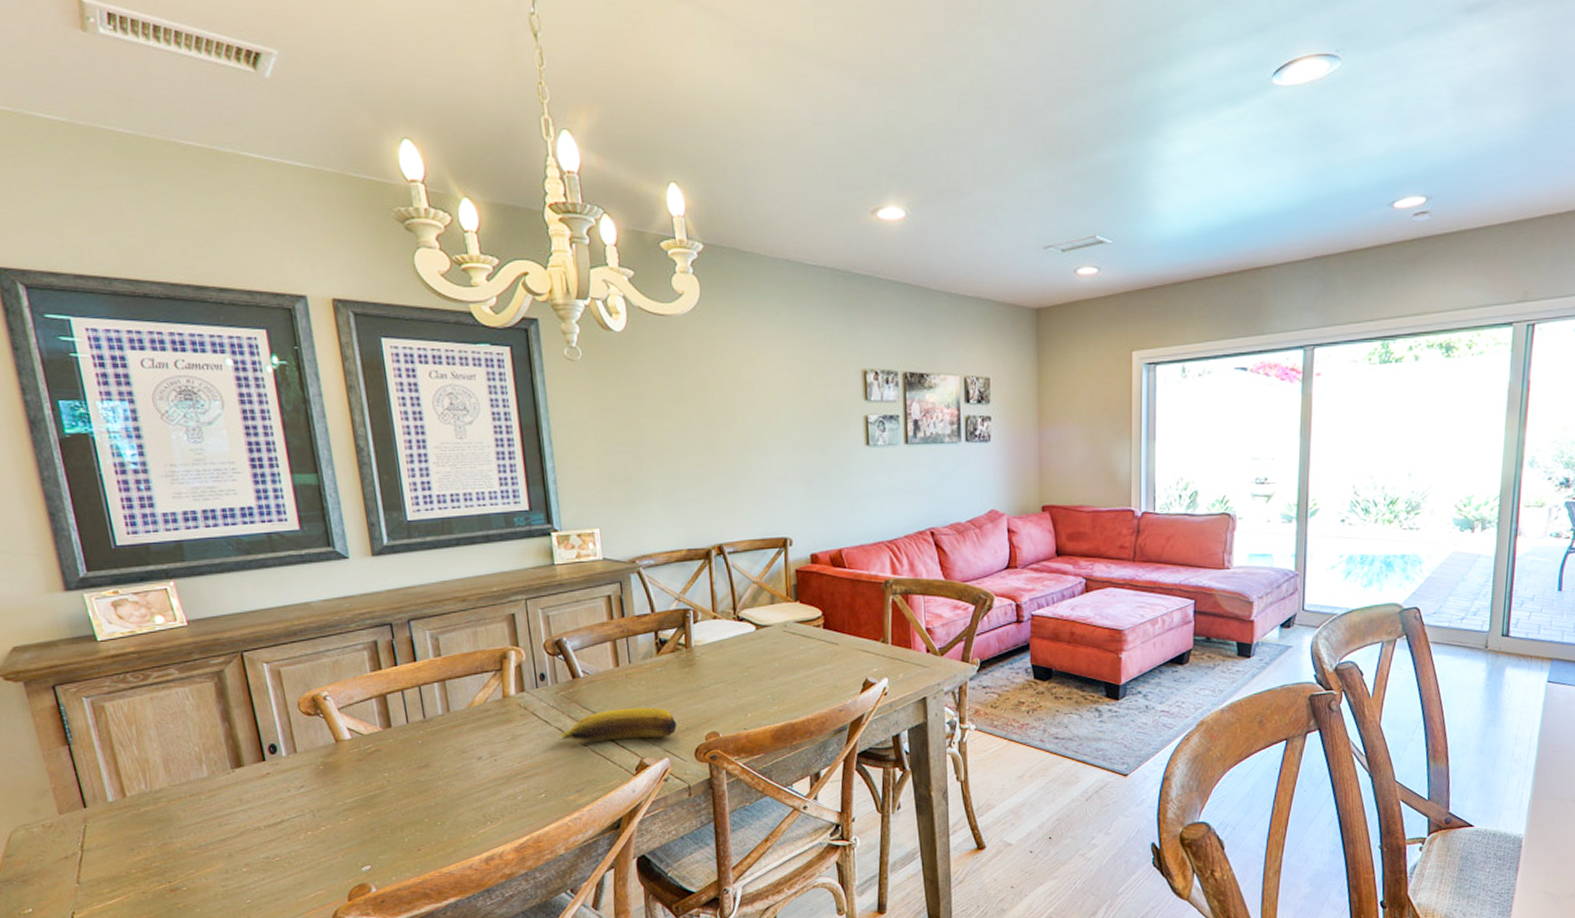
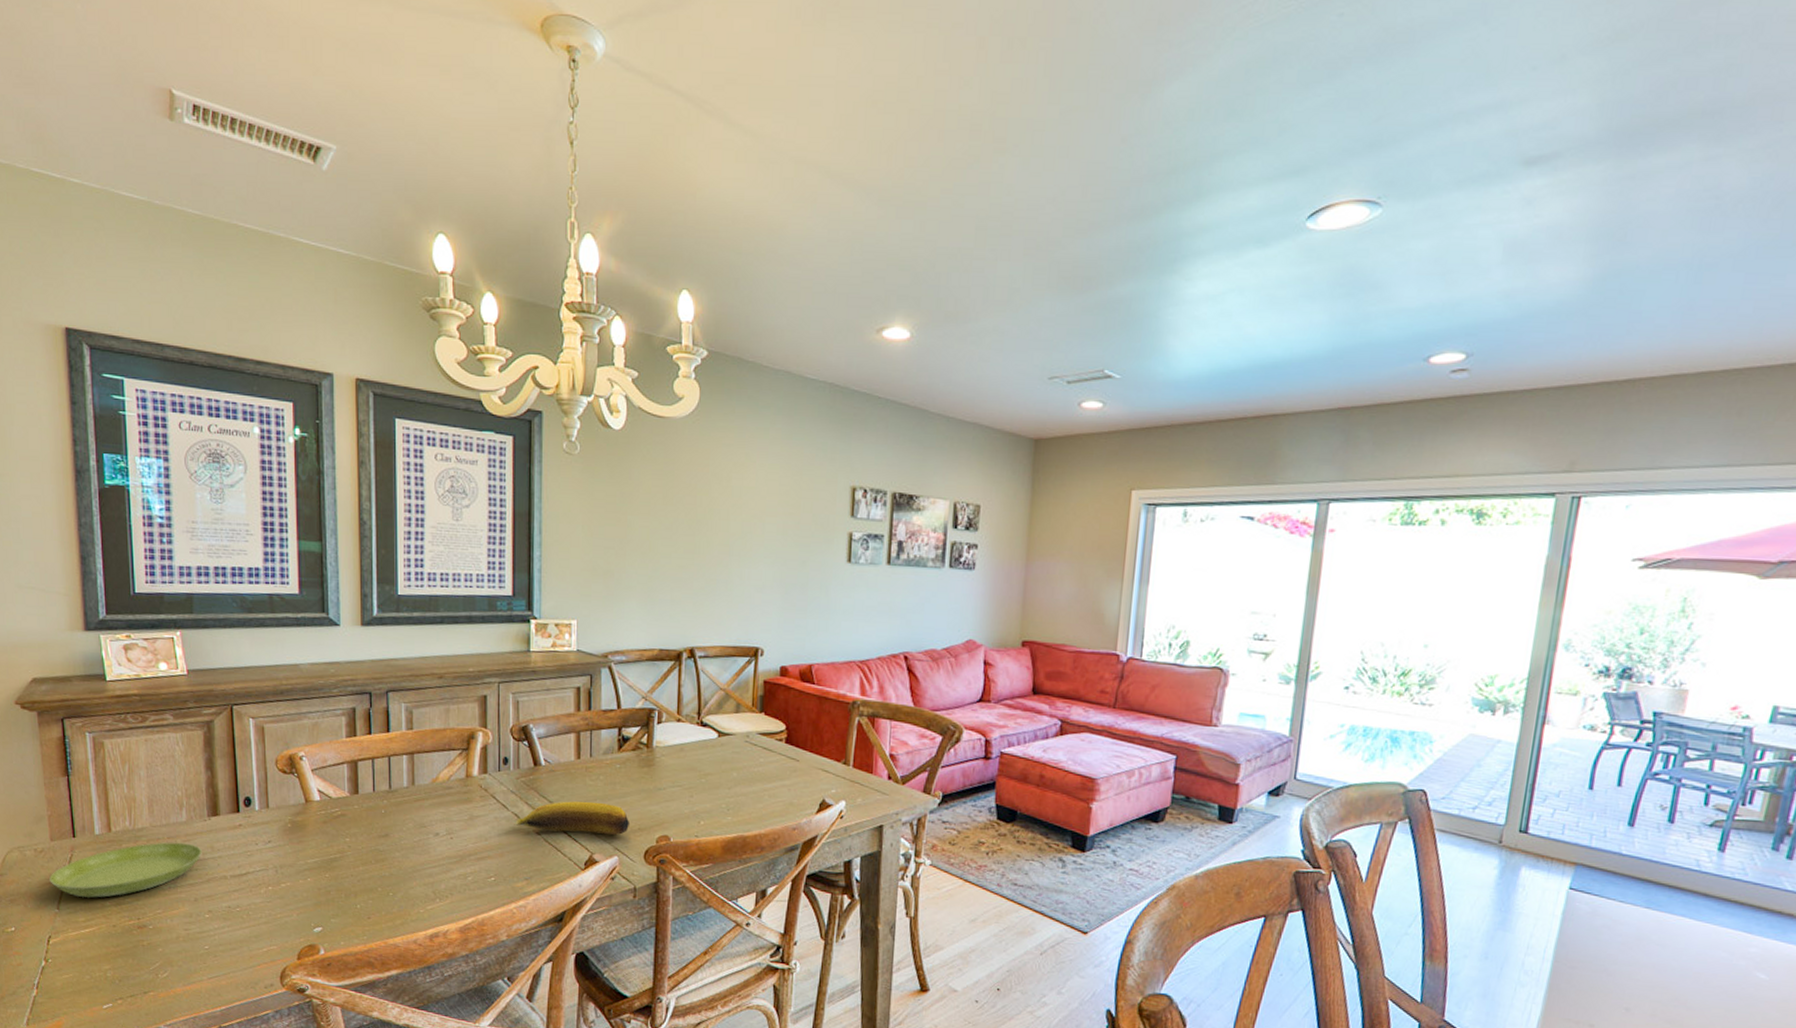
saucer: none [63,798,230,869] -> present [49,842,202,898]

